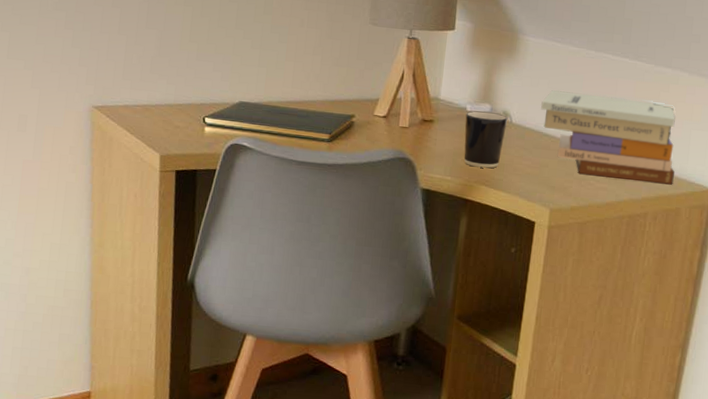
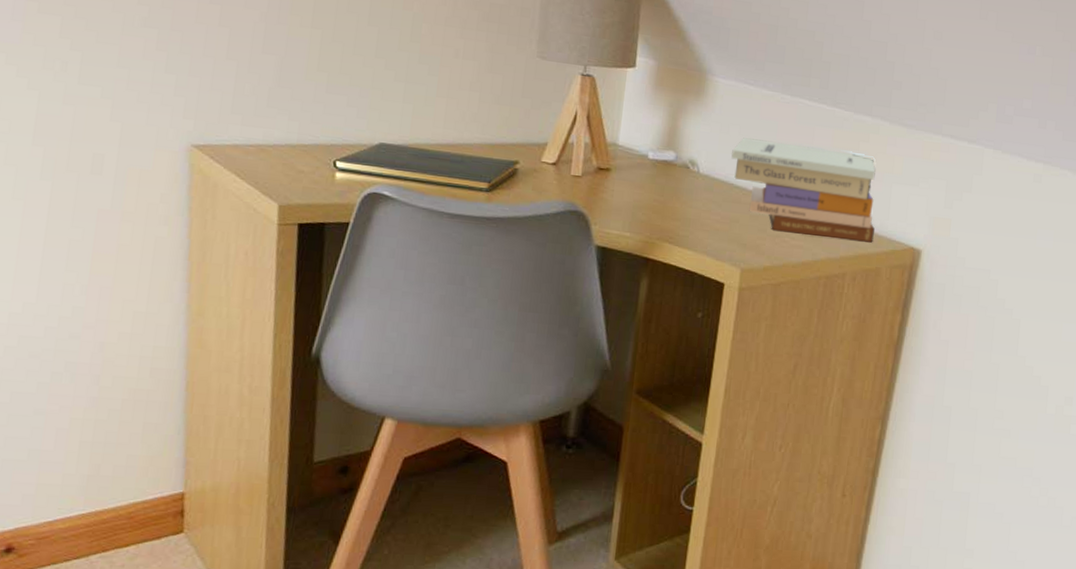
mug: present [464,111,508,169] -> none [645,159,695,224]

